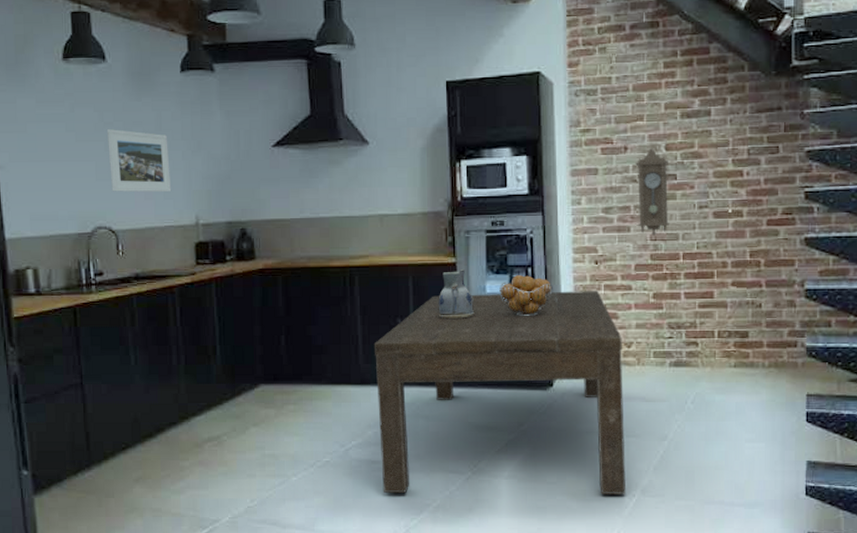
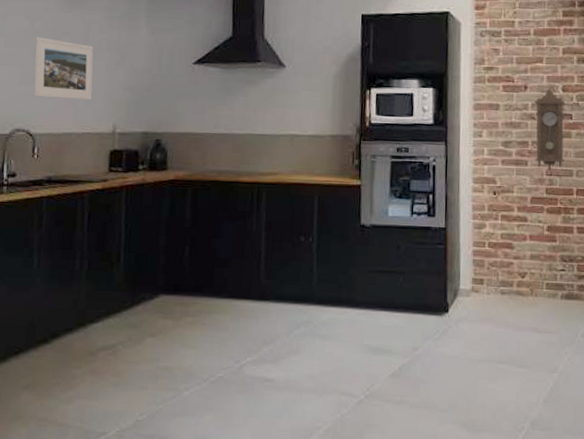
dining table: present [374,291,626,494] -> none [274,216,517,426]
ceramic pitcher: present [438,270,475,319] -> none [340,192,376,240]
fruit basket: present [499,274,553,317] -> none [401,200,452,242]

